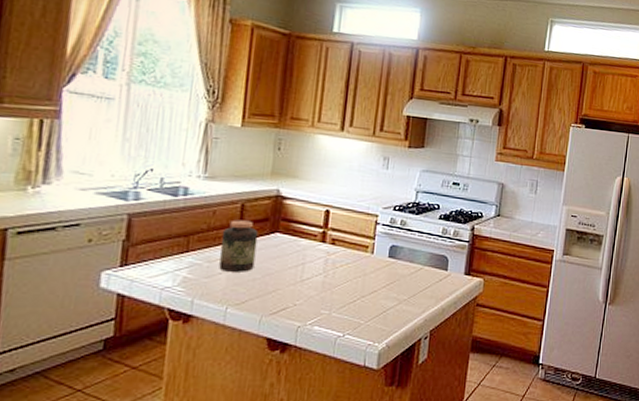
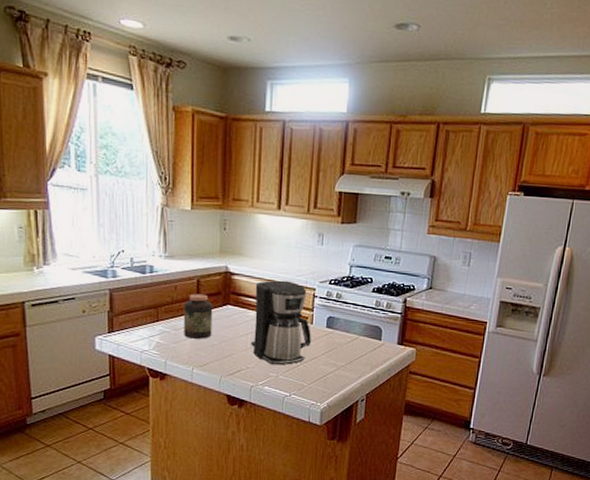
coffee maker: none [300,205,371,301] -> present [250,280,311,365]

